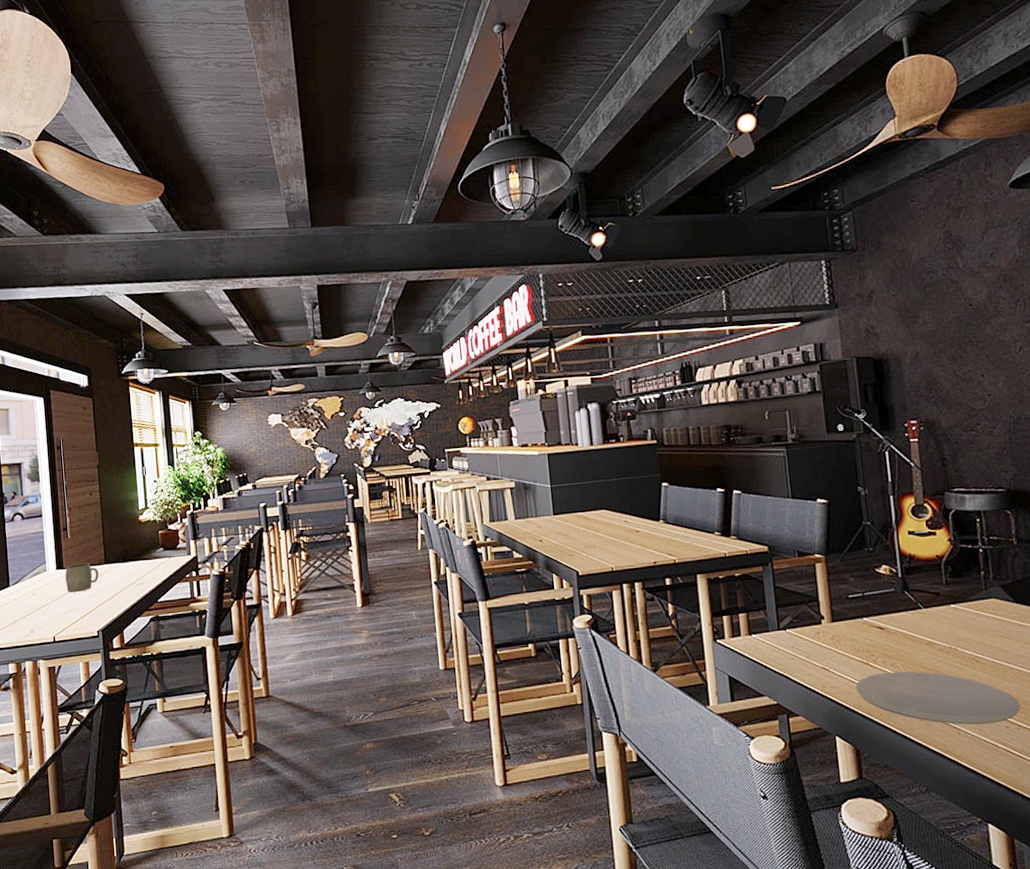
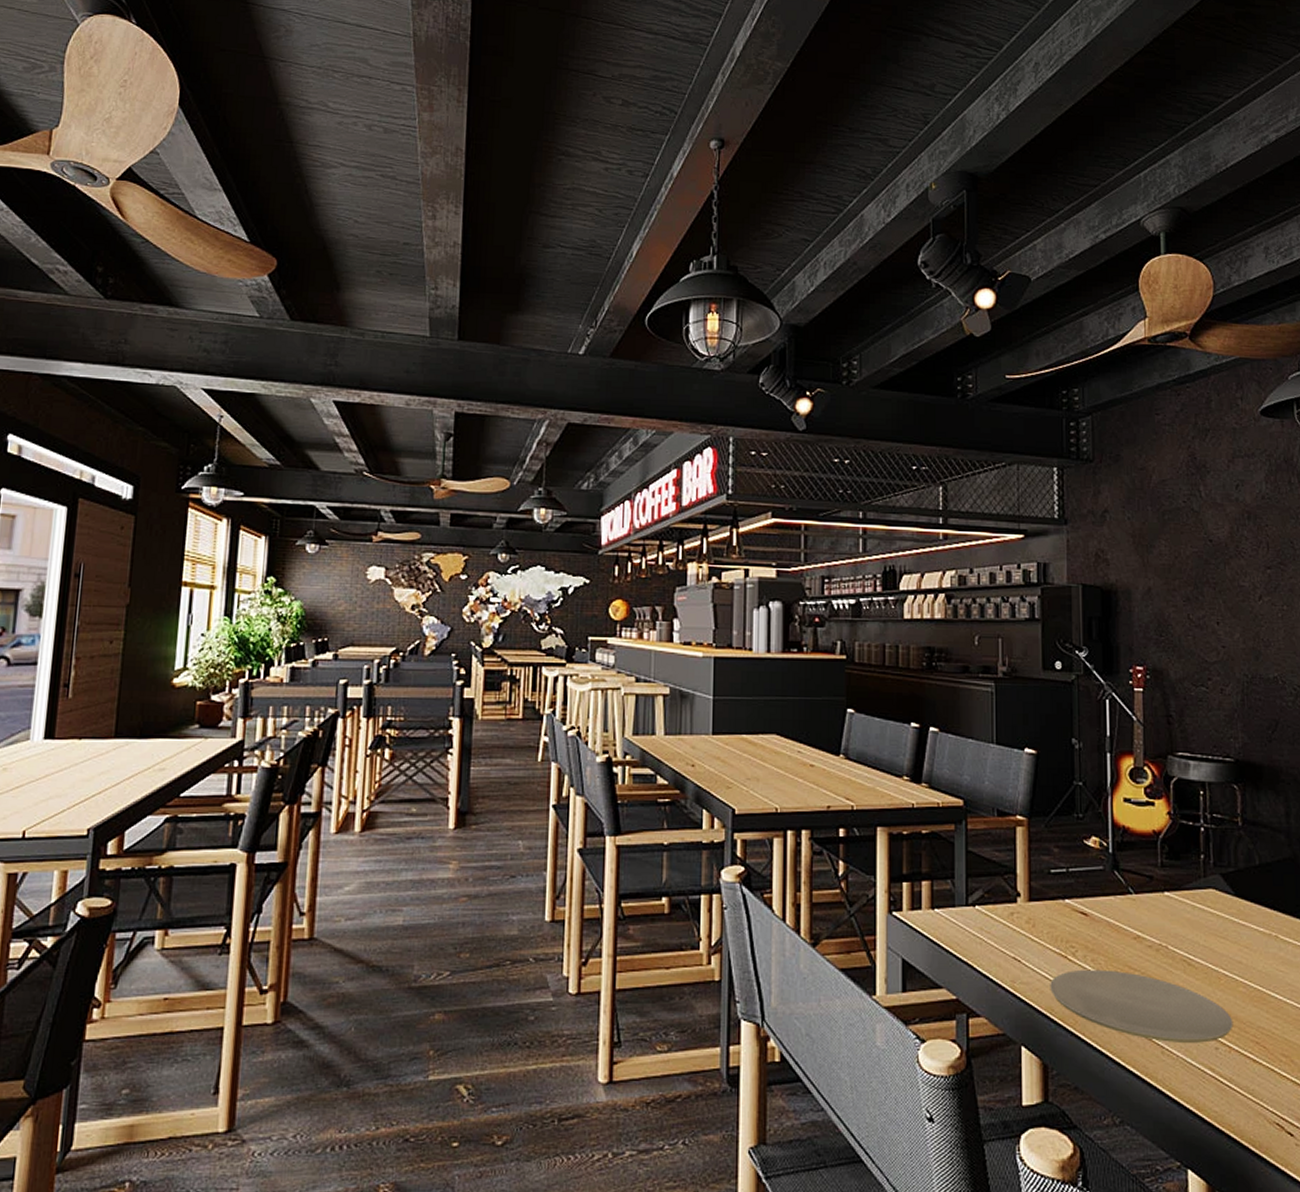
mug: present [65,563,99,592] -> none [54,733,104,772]

